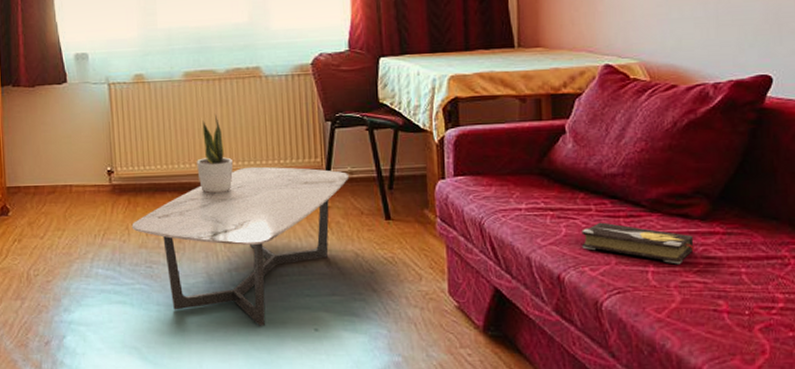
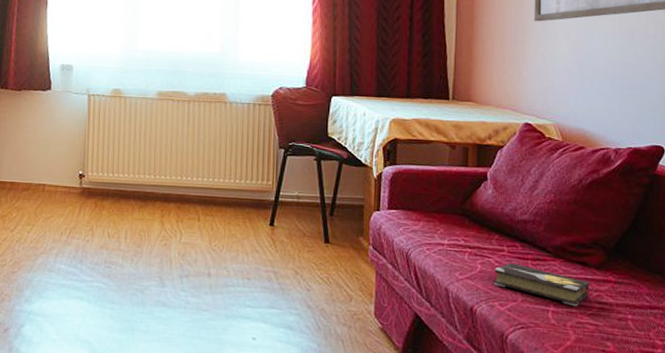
coffee table: present [131,166,350,326] -> none [96,183,296,331]
potted plant: present [197,114,233,194] -> none [160,133,193,205]

